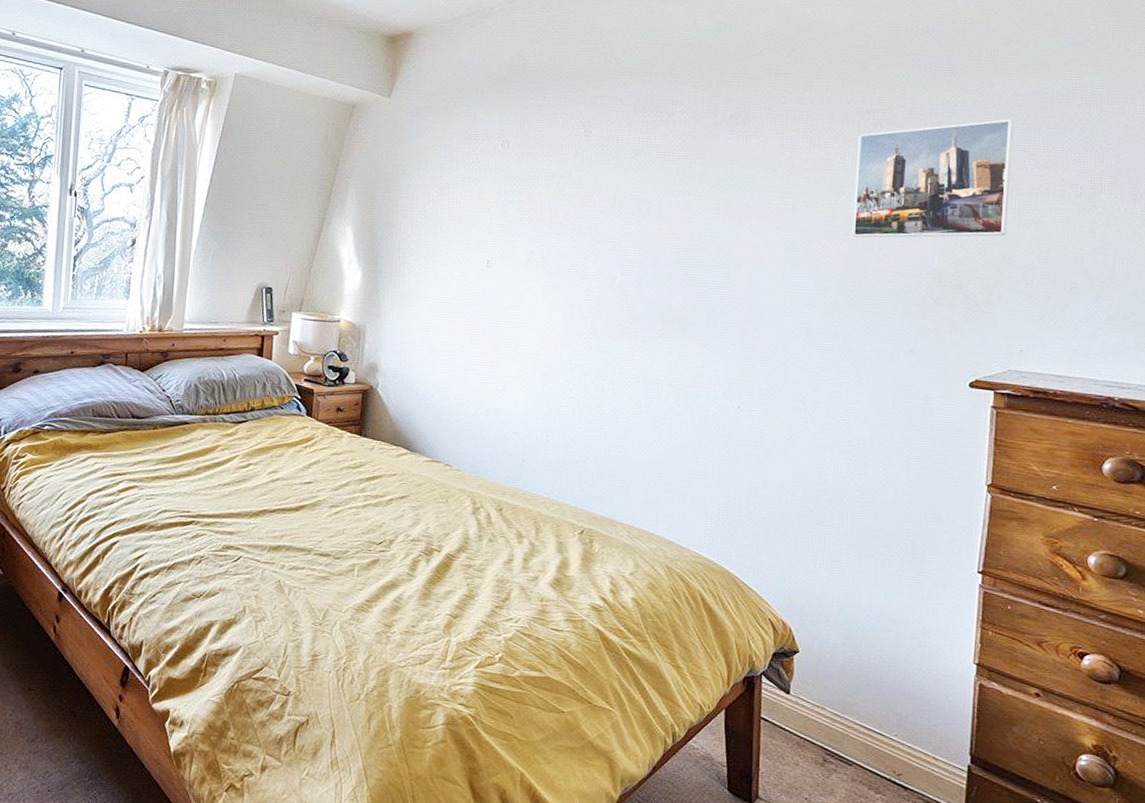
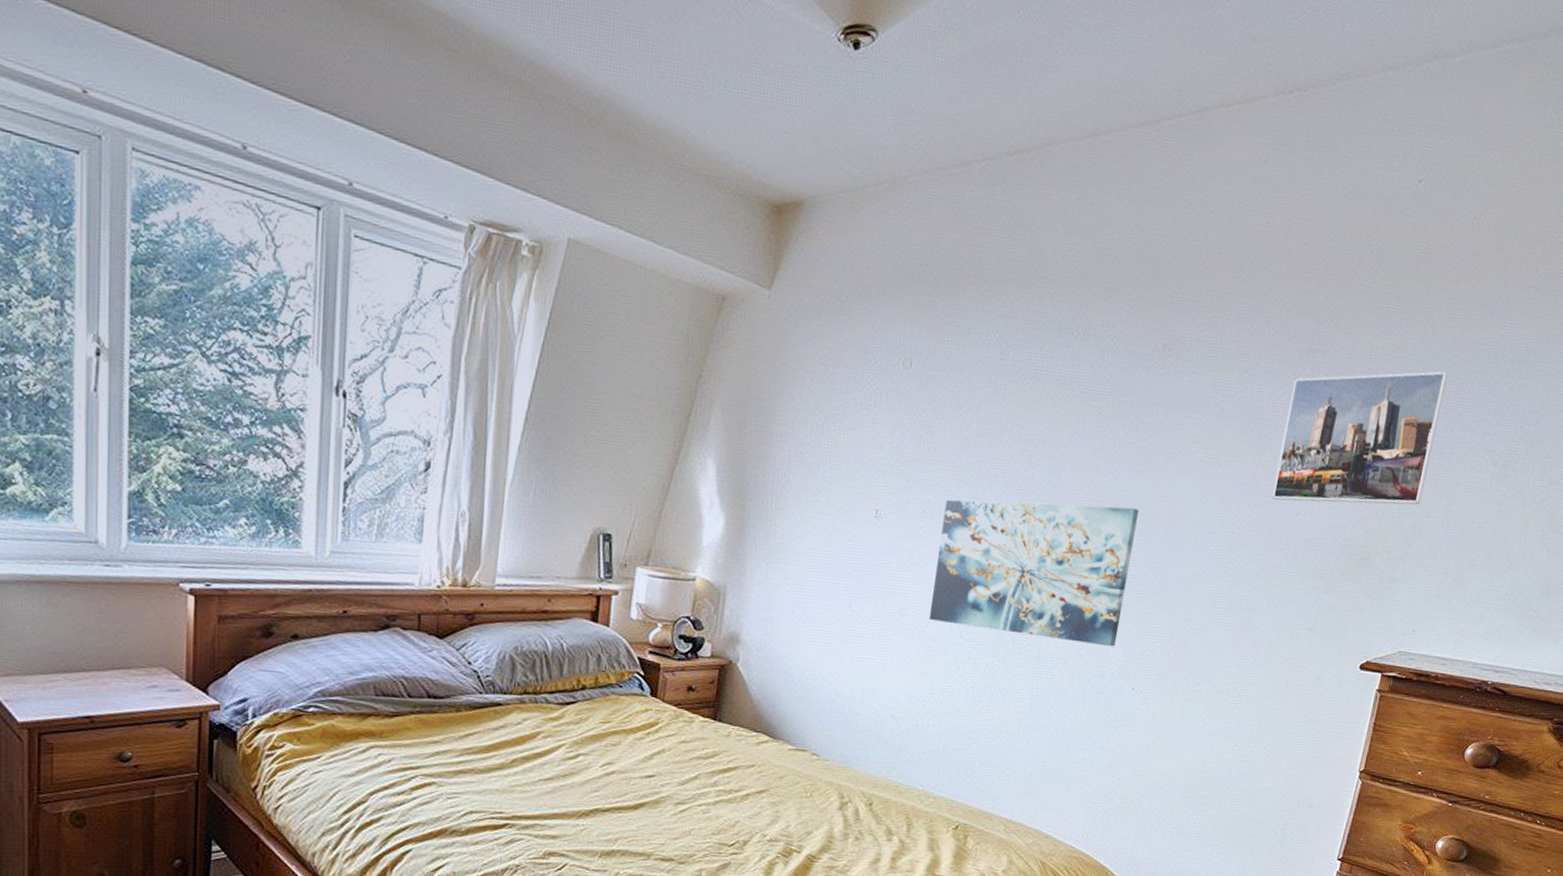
wall art: none [540,249,724,370] -> present [928,499,1139,647]

